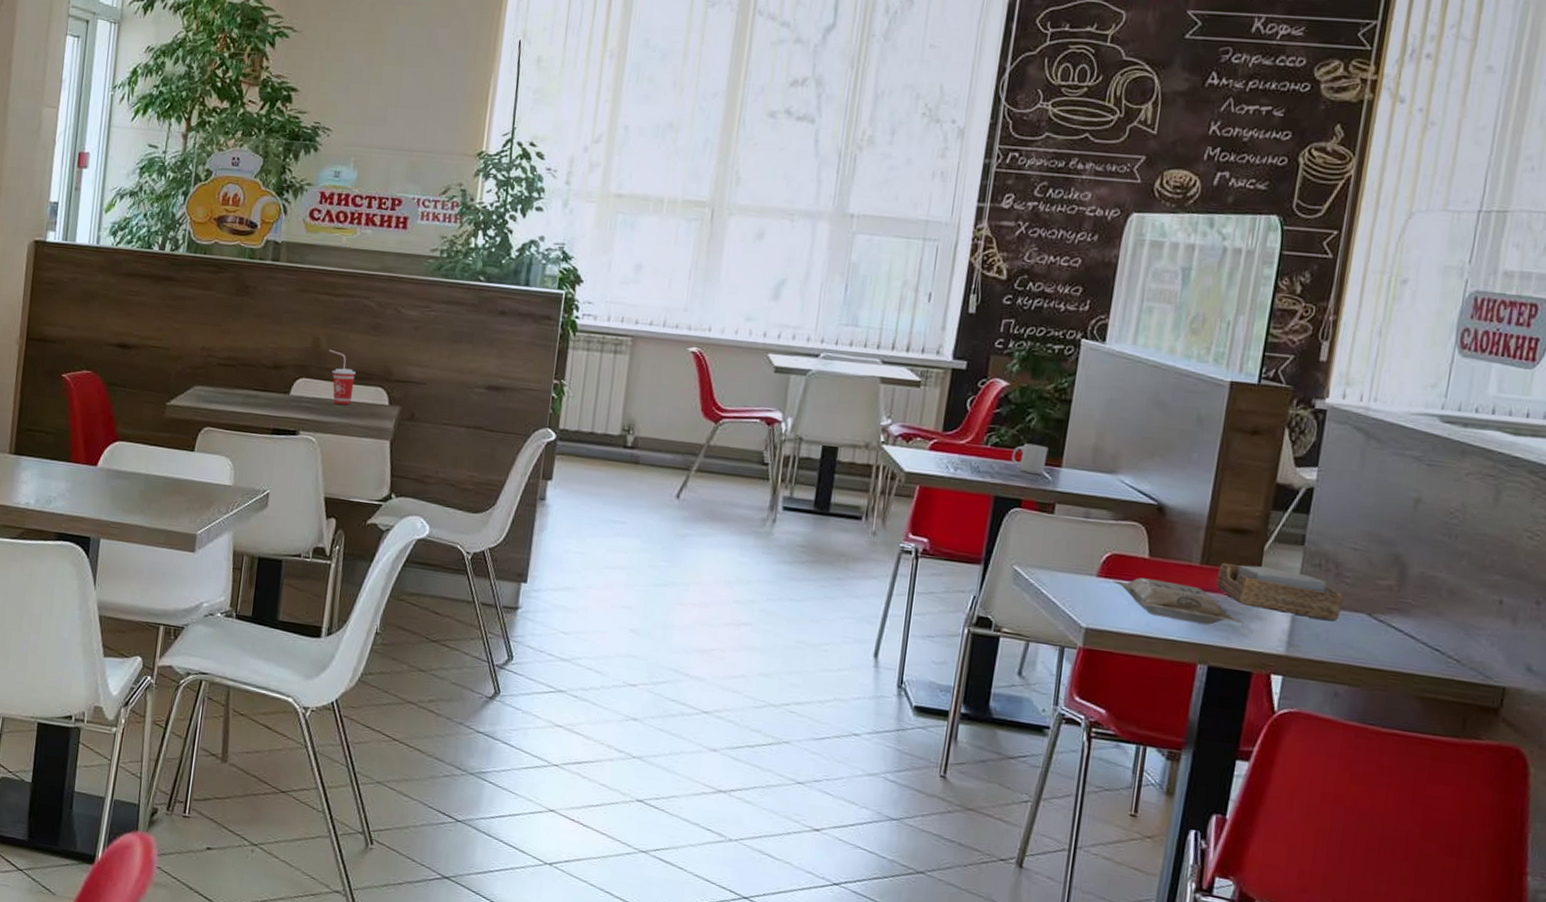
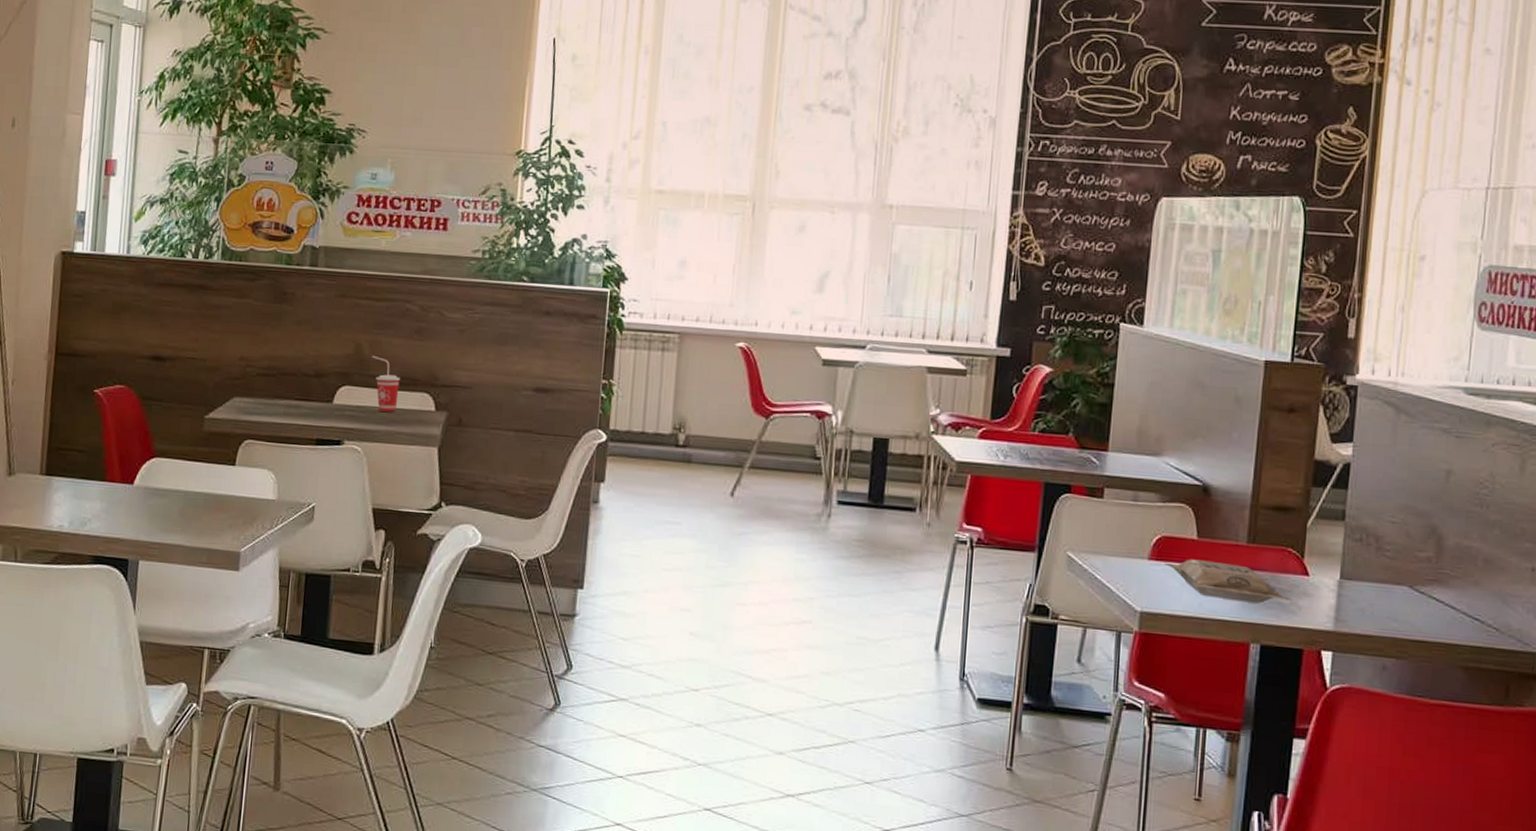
cup: present [1011,443,1049,476] -> none [1059,428,1094,460]
napkin holder: present [1215,562,1344,622] -> none [1263,540,1386,596]

